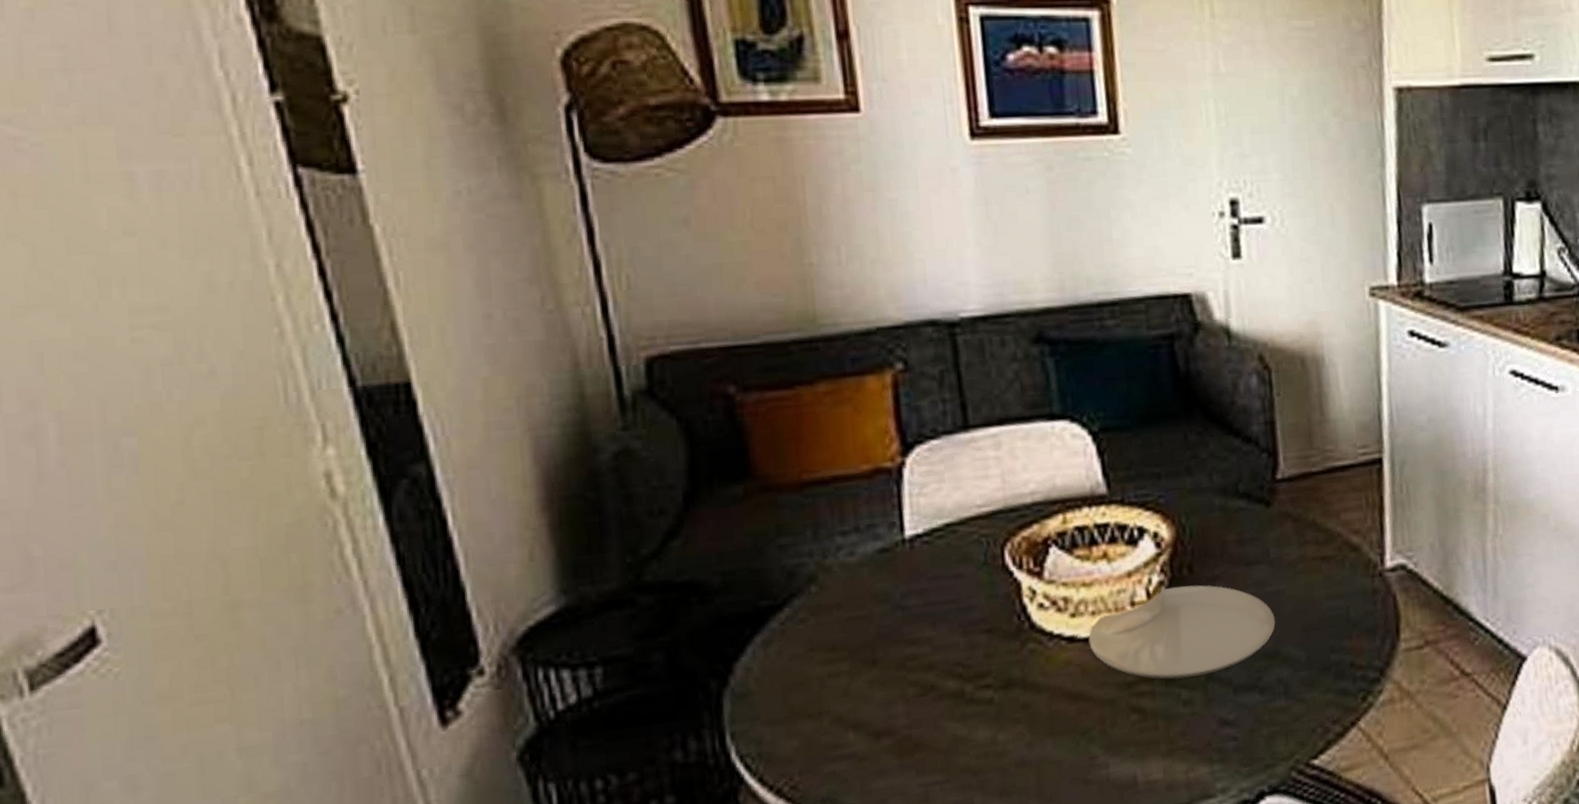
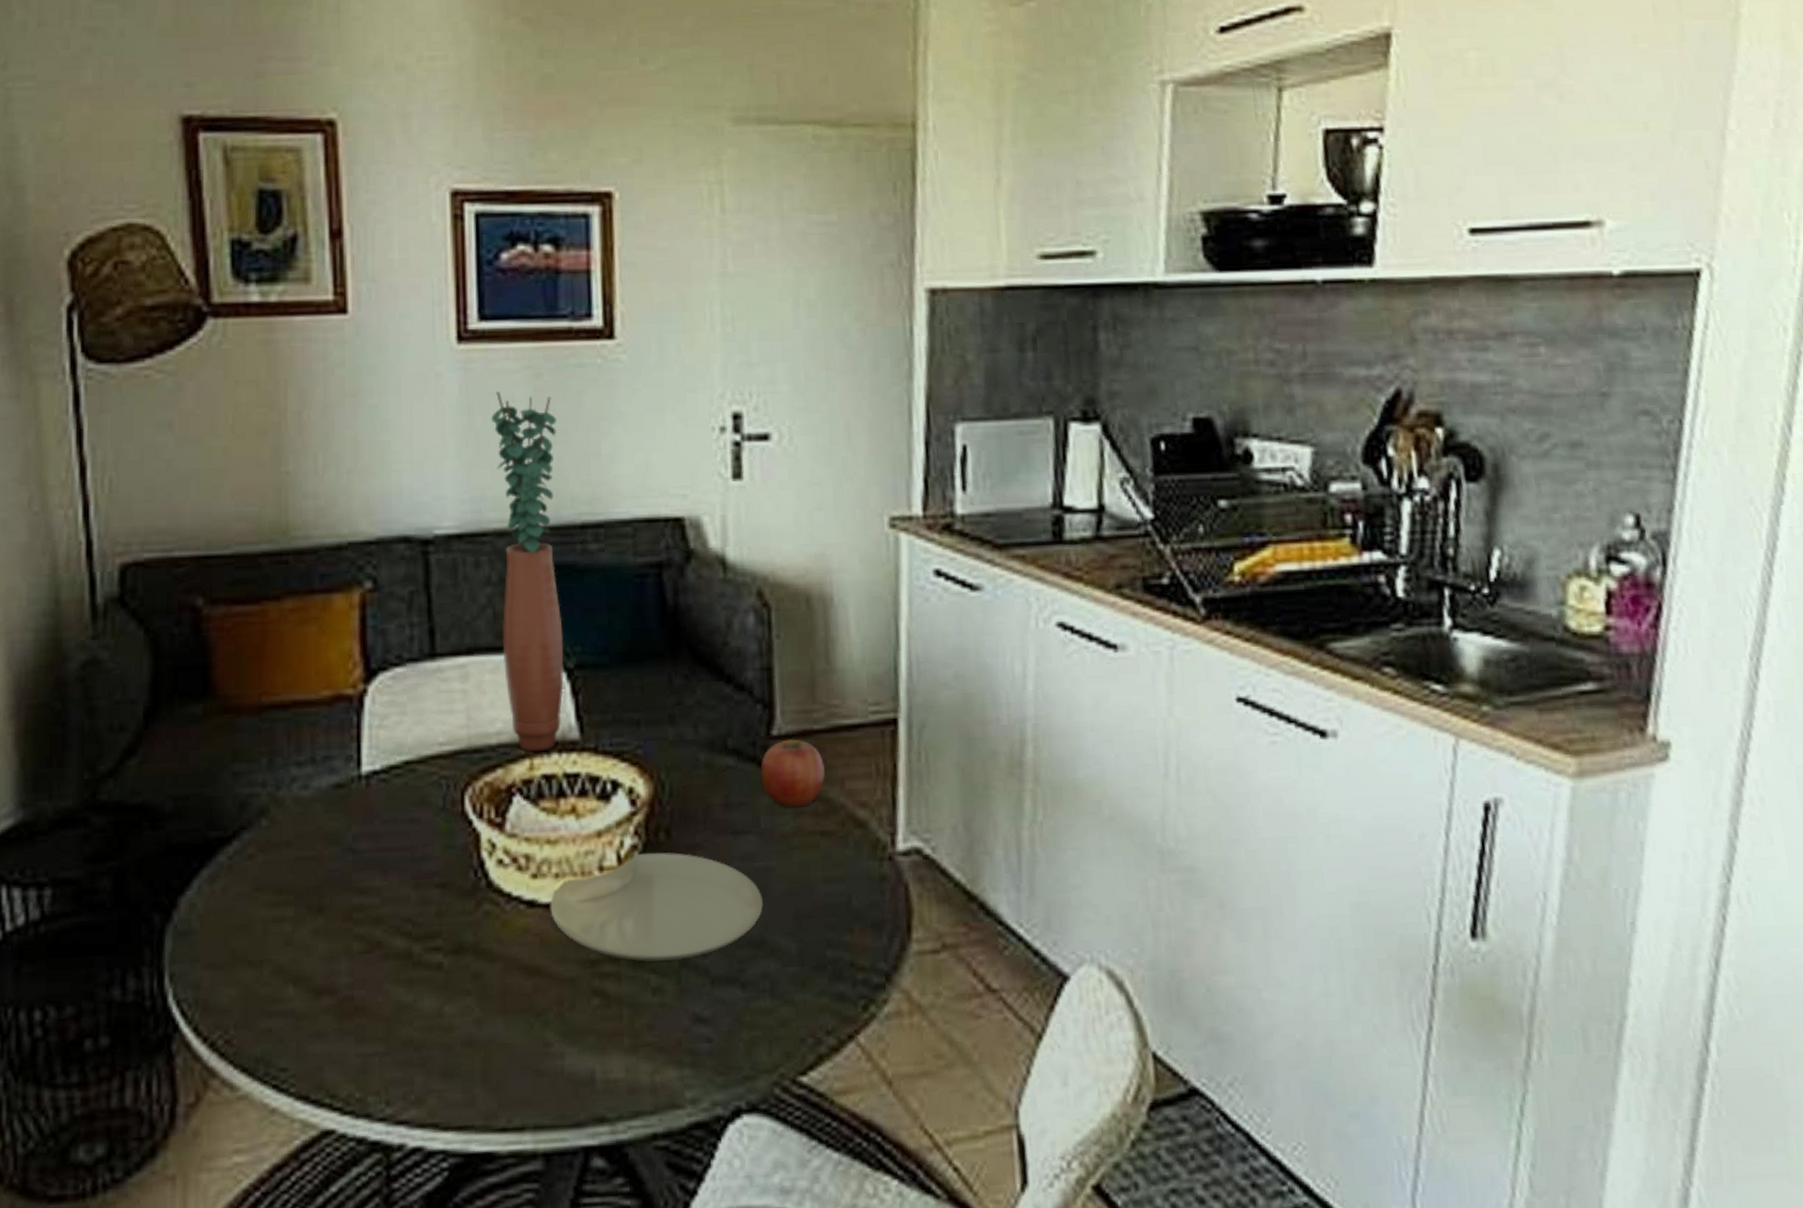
vase: none [1008,184,1090,508] -> present [491,391,565,752]
fruit: none [1268,481,1324,539] -> present [760,739,825,808]

